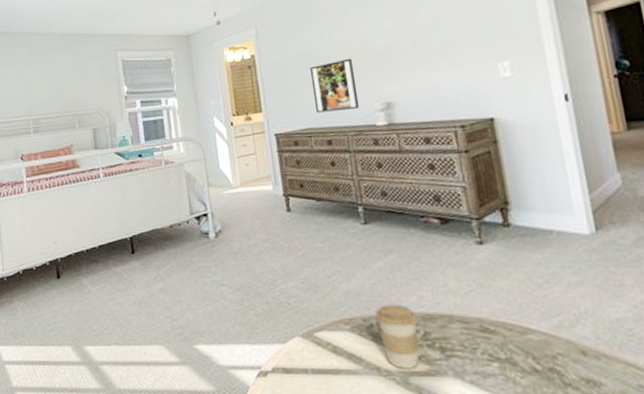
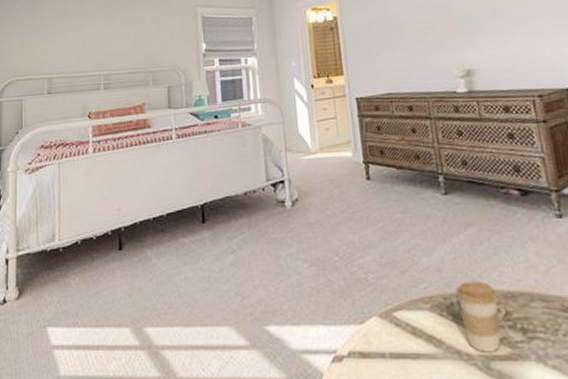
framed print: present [309,58,360,113] -> none [391,23,441,78]

